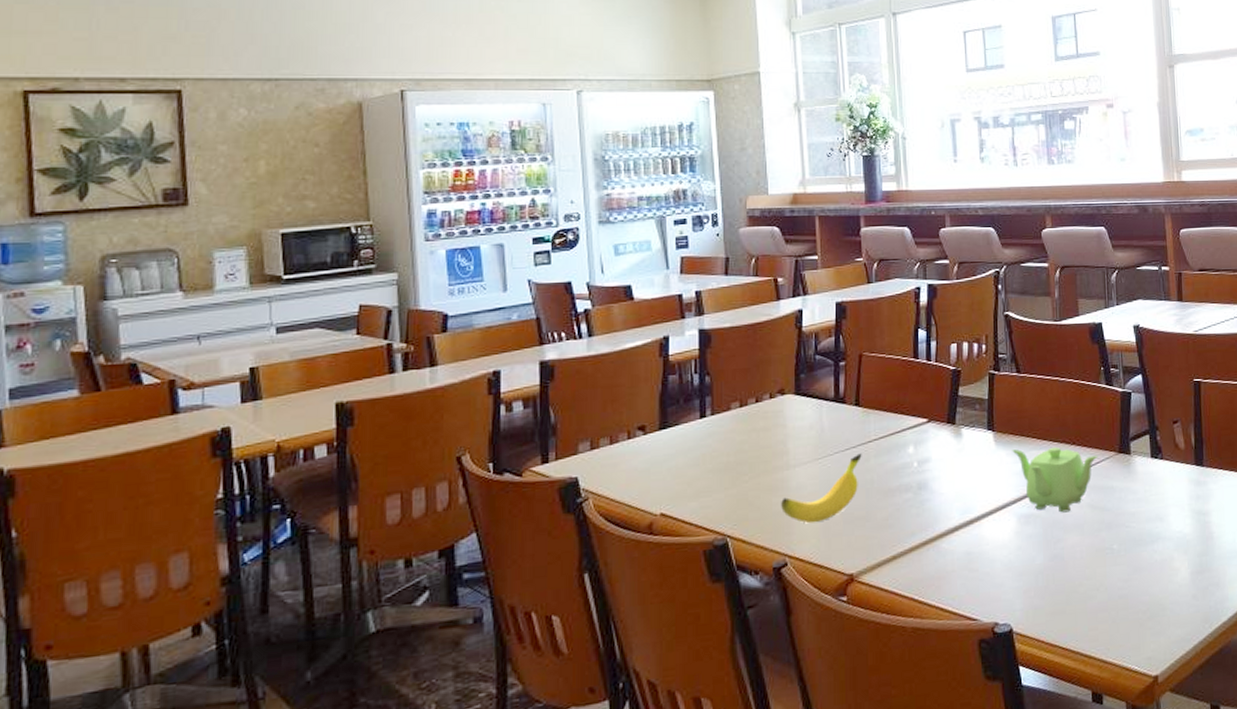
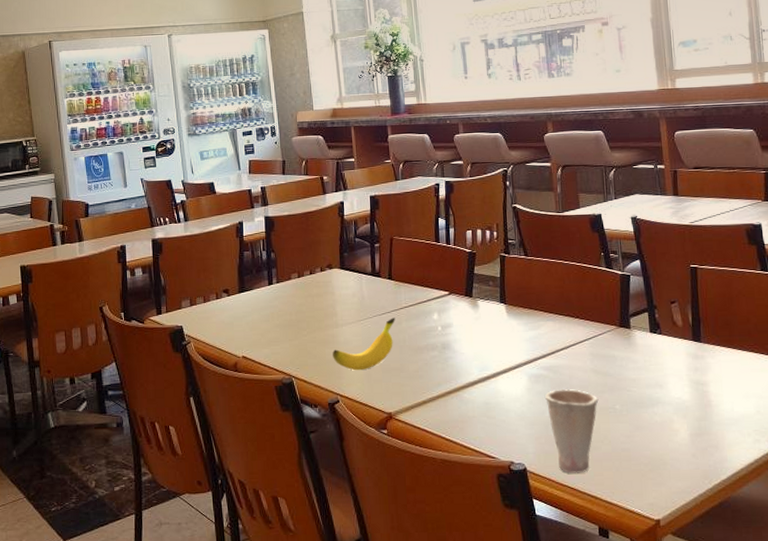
teapot: present [1012,446,1098,513] -> none [522,319,600,375]
cup: none [1036,529,1095,631] -> present [545,389,599,474]

